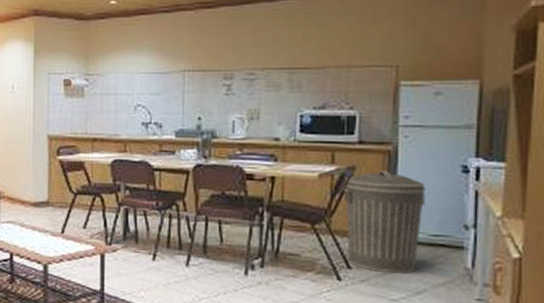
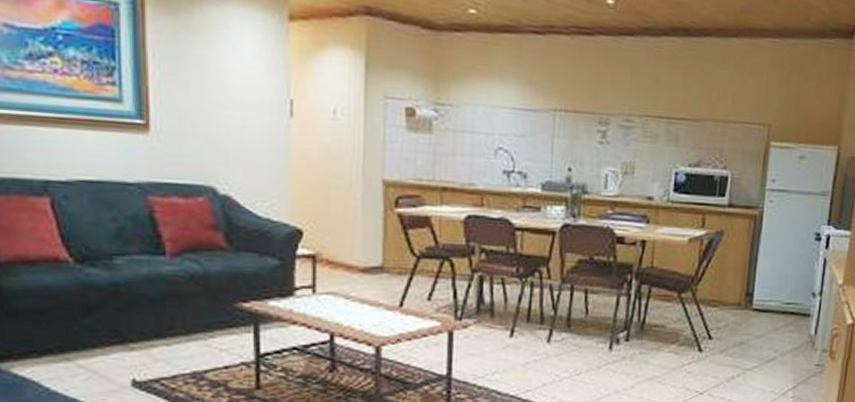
trash can: present [344,171,426,274] -> none [710,236,784,343]

